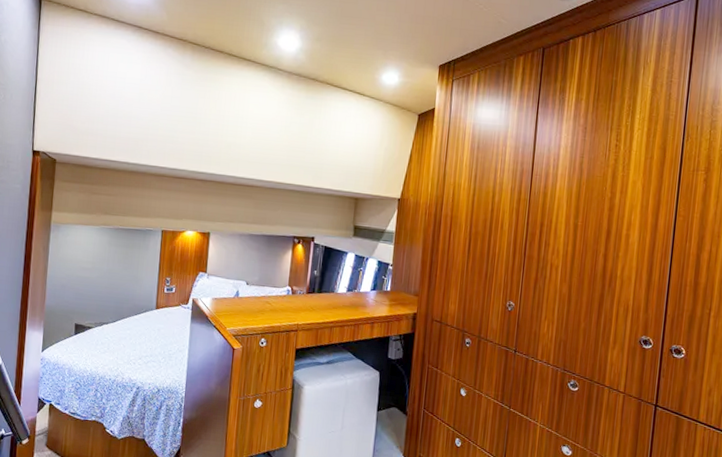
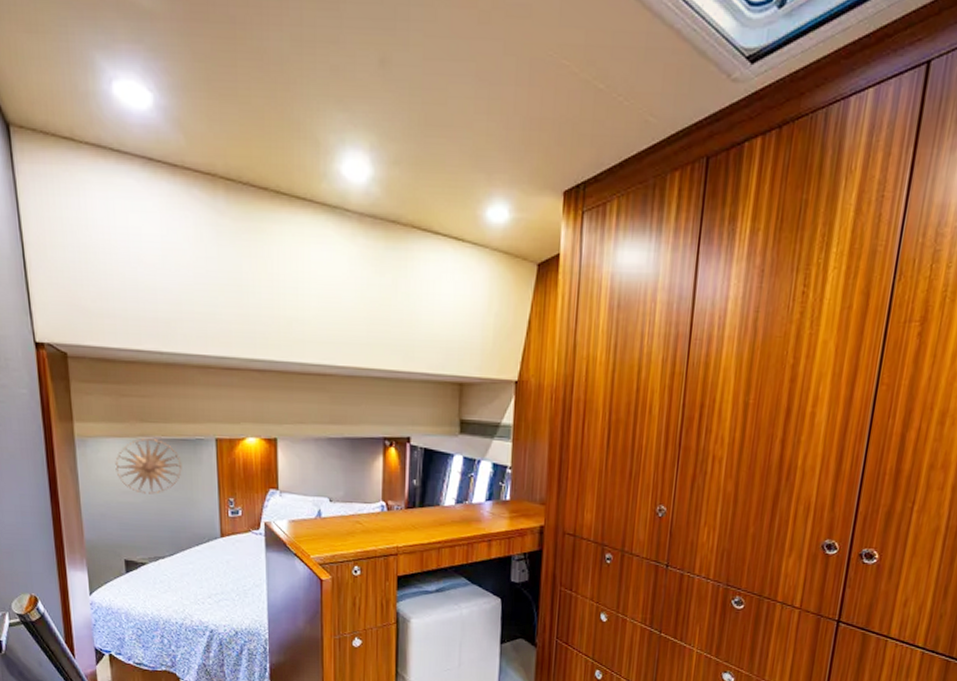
wall art: none [79,227,133,272] -> present [115,438,182,494]

